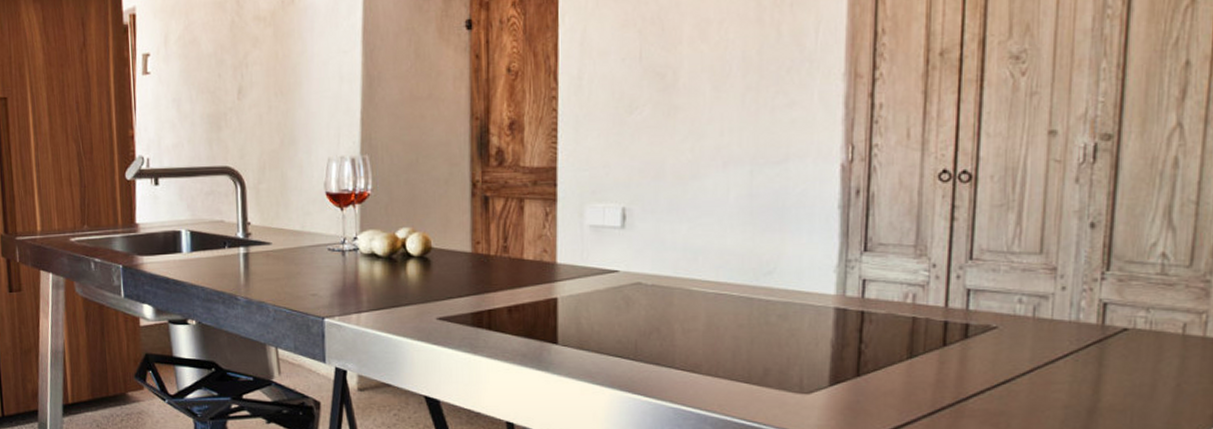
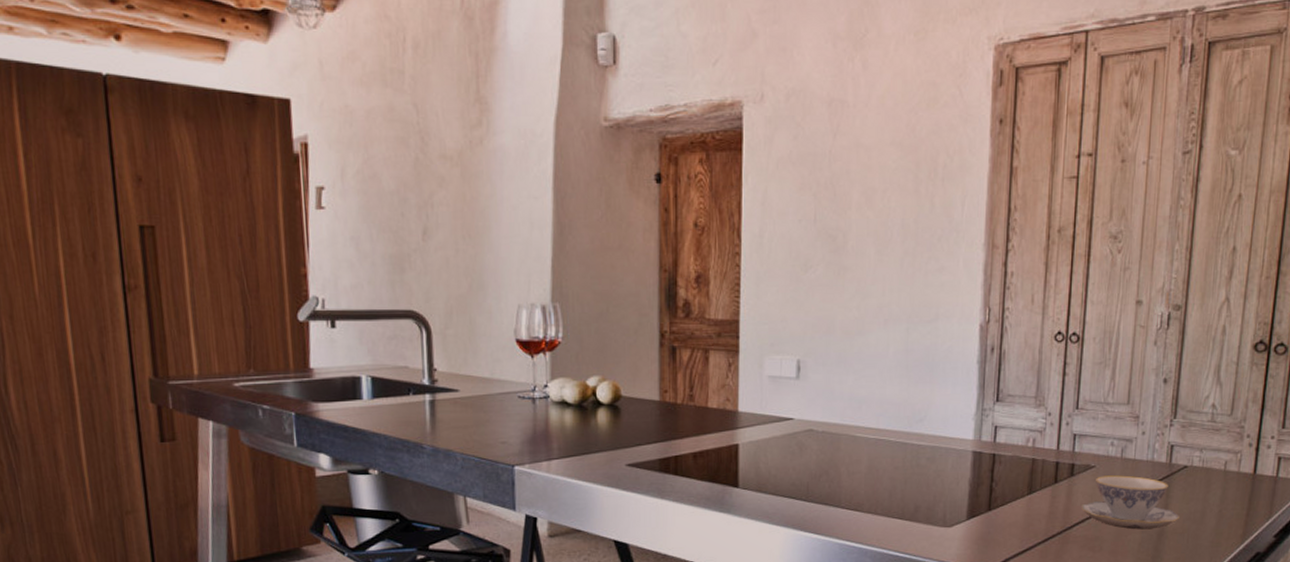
teacup: none [980,338,1118,405] -> present [1082,475,1179,530]

